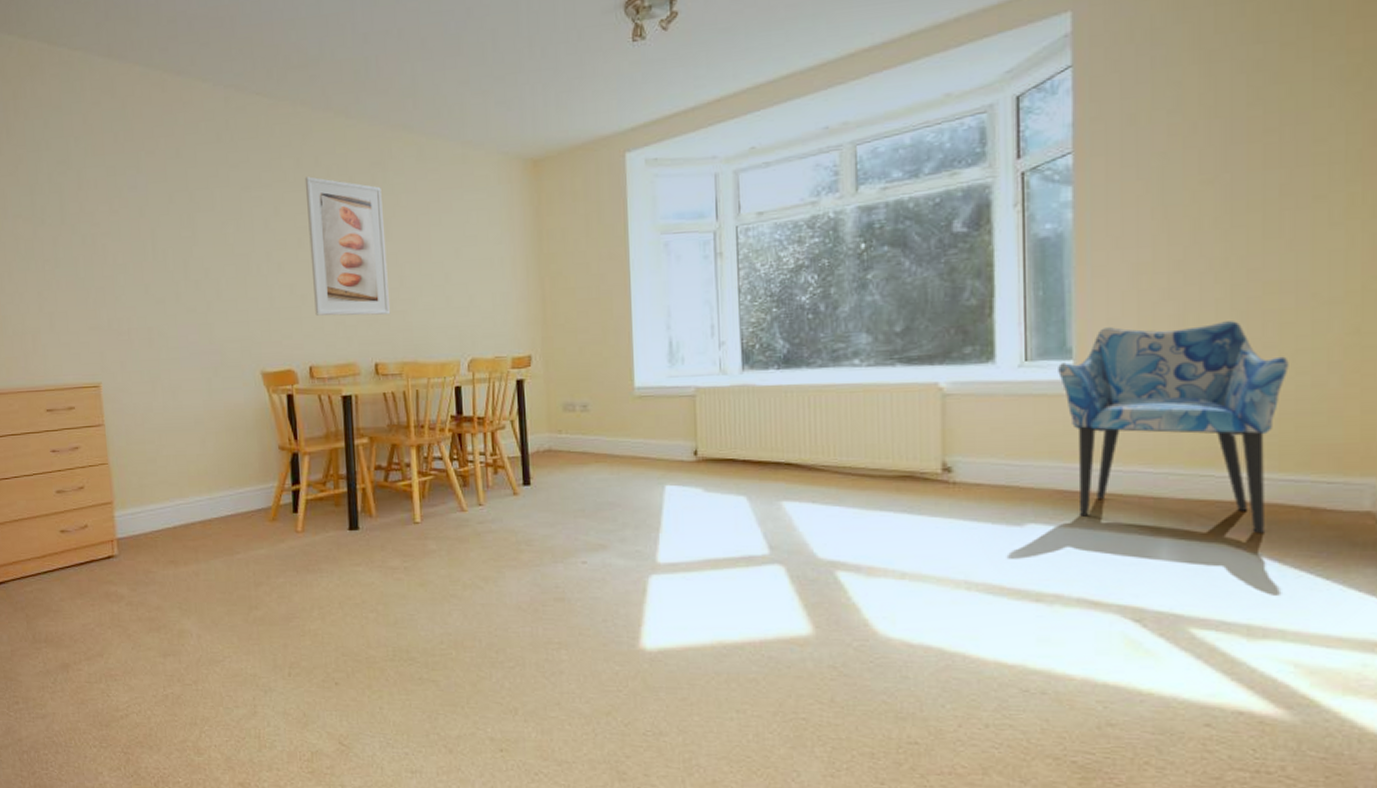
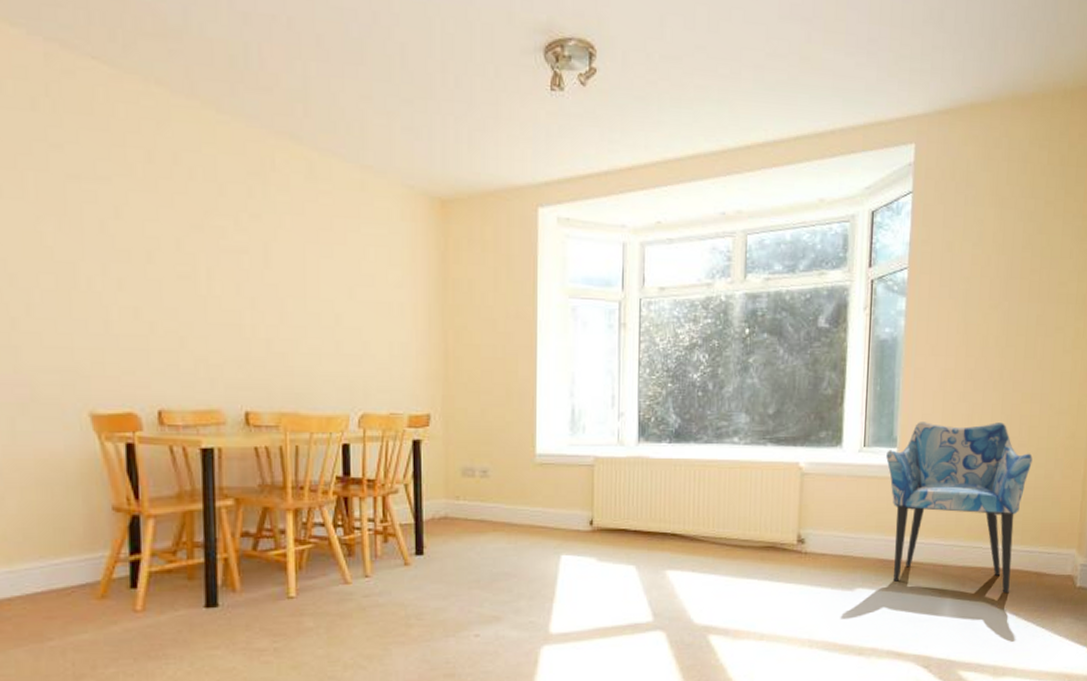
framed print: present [304,176,390,316] -> none [158,176,266,357]

